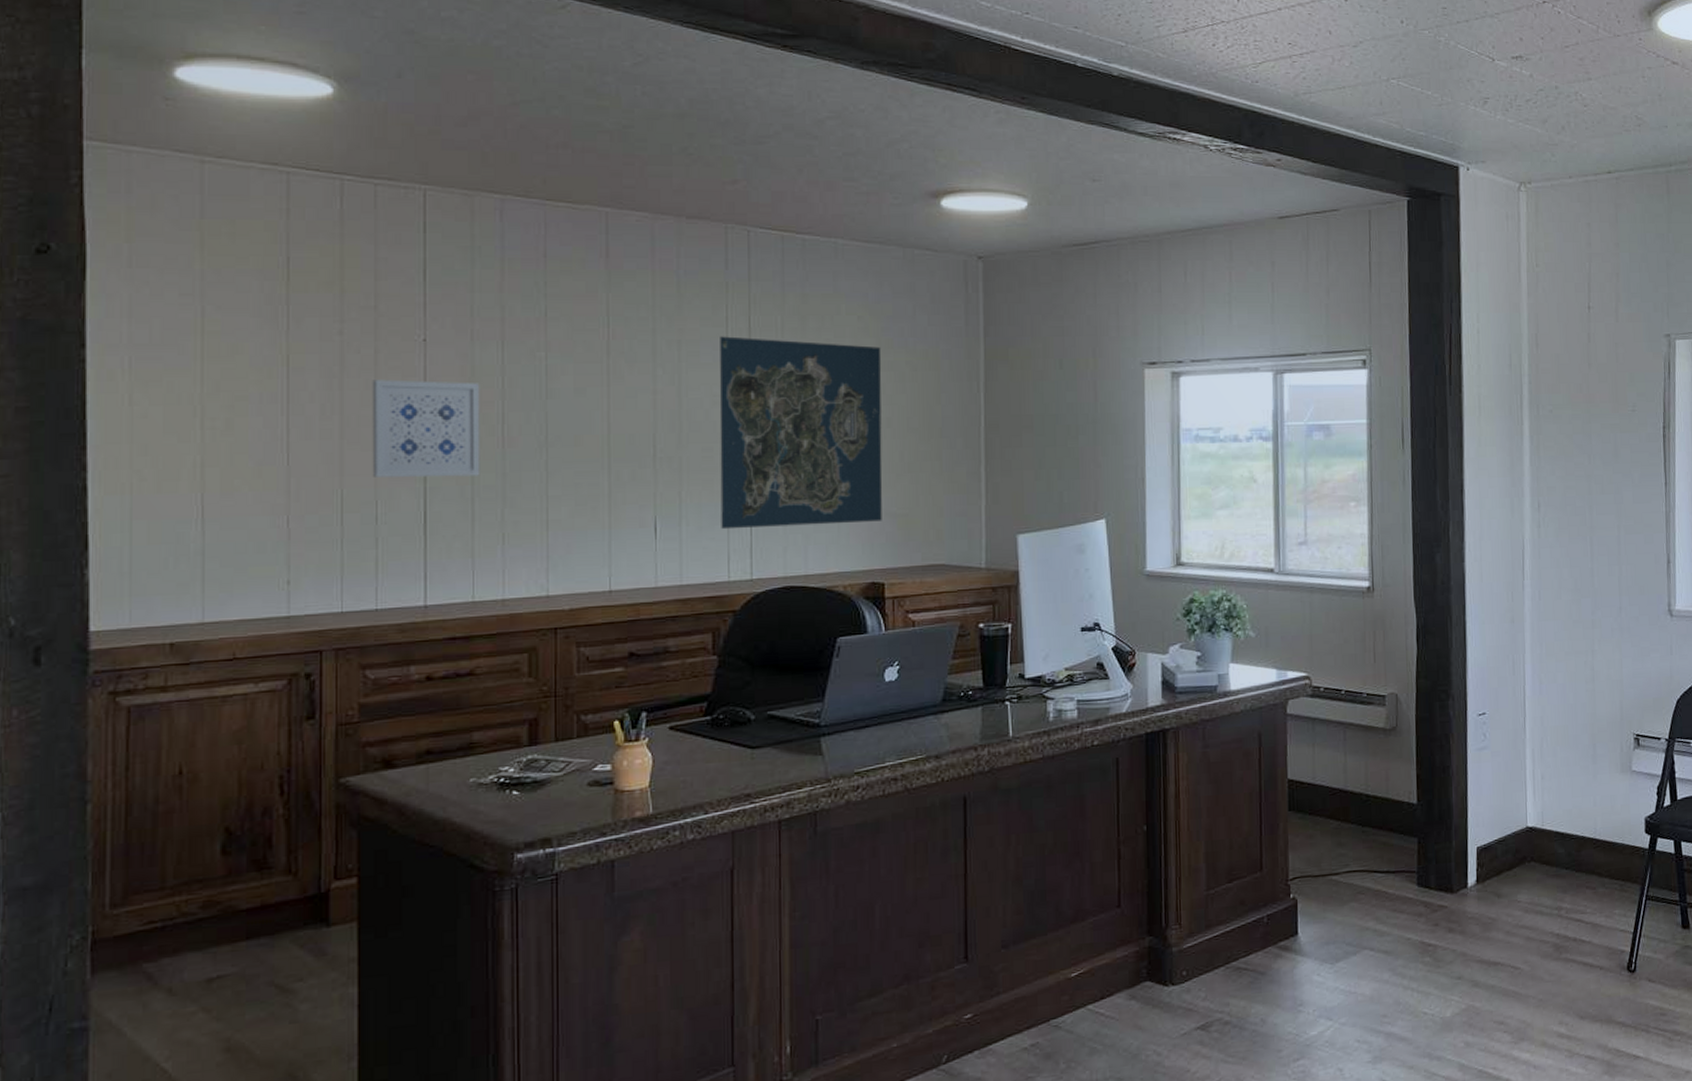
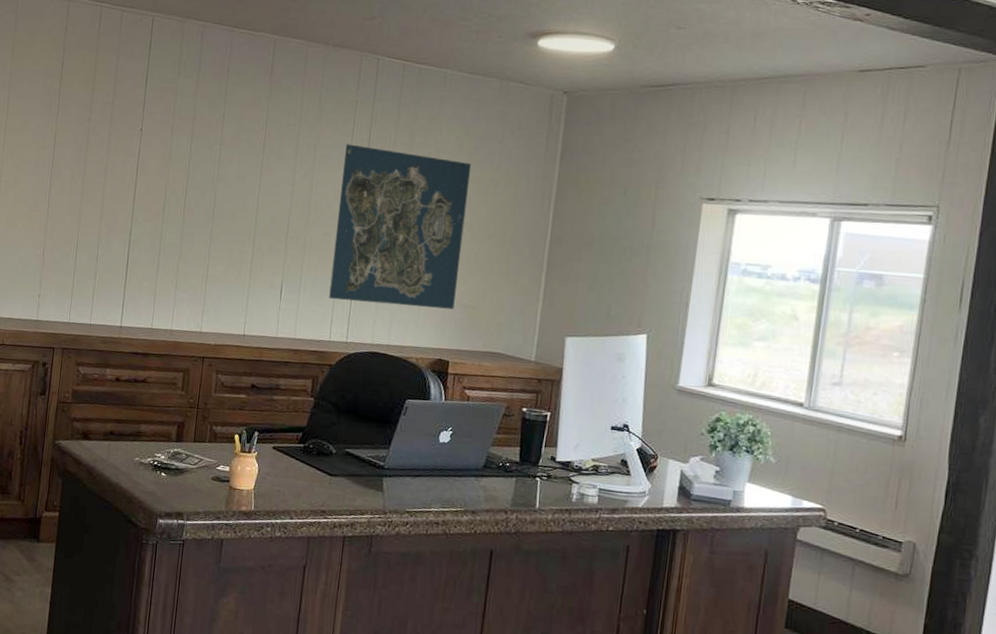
wall art: present [372,379,481,478] -> none [98,156,174,235]

